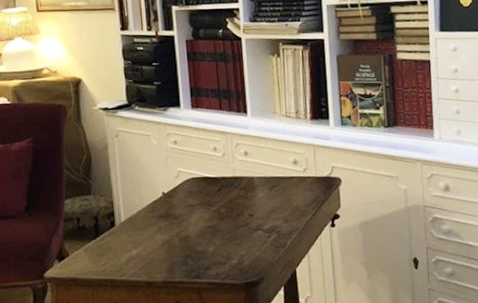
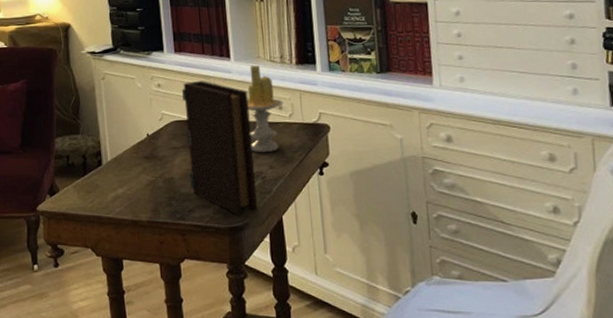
book: none [199,136,273,270] -> present [182,80,258,215]
candle: none [263,120,298,207] -> present [247,64,283,152]

